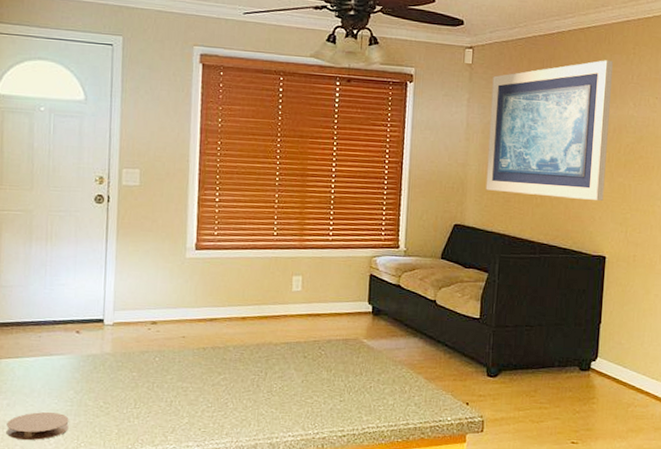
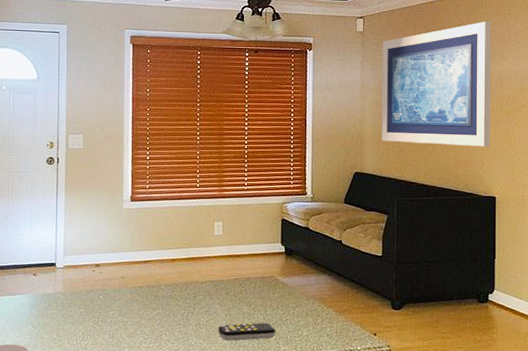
remote control: none [292,389,359,410] -> present [218,322,276,341]

